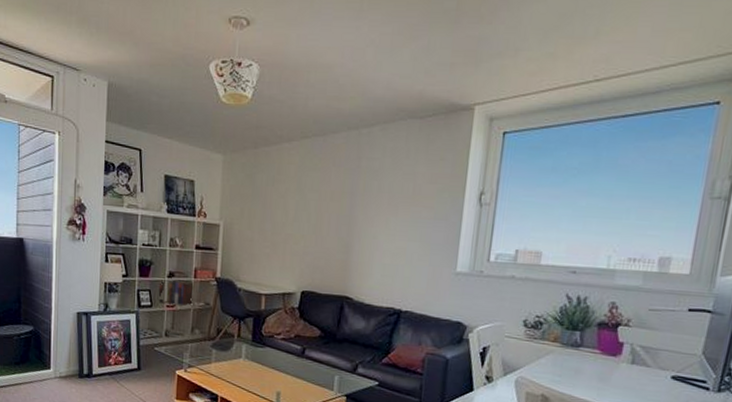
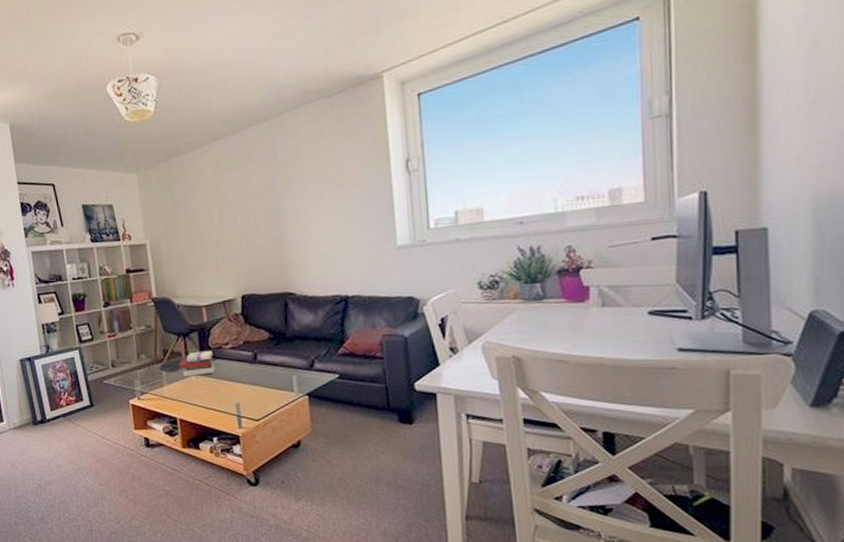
books: none [167,246,199,274] -> present [99,273,134,302]
books: none [229,336,265,361] -> present [179,350,215,377]

